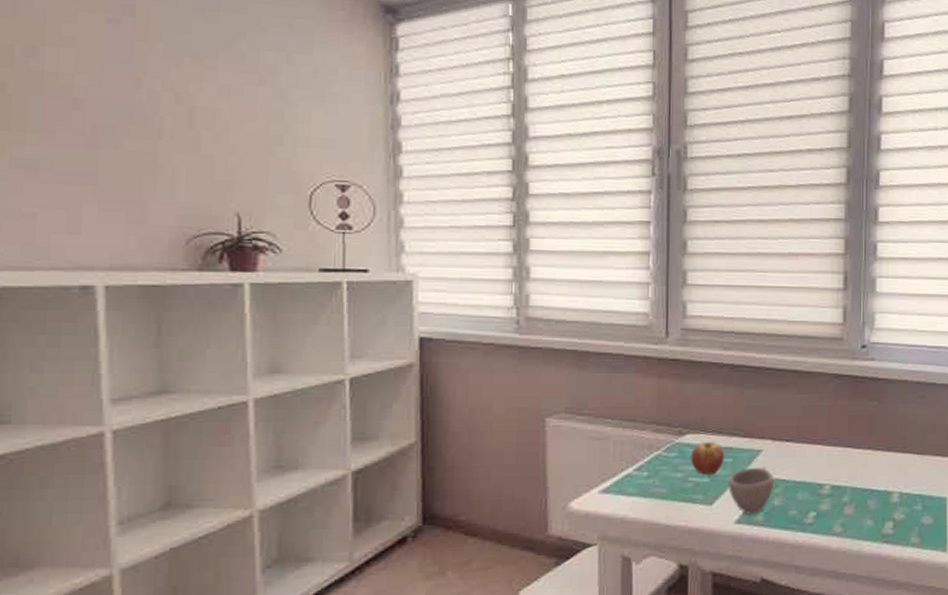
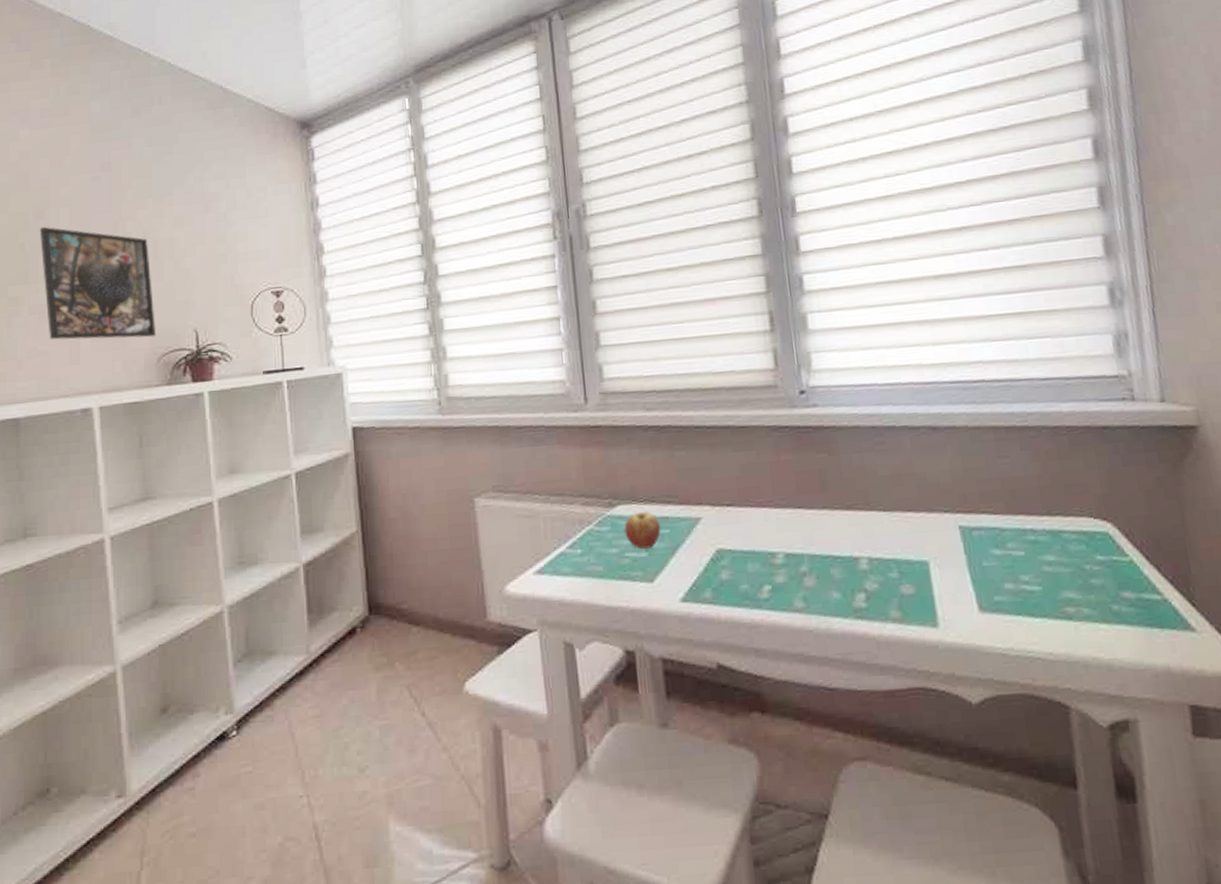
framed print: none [29,66,186,216] -> present [39,226,156,340]
cup: present [727,467,775,514] -> none [666,536,720,591]

